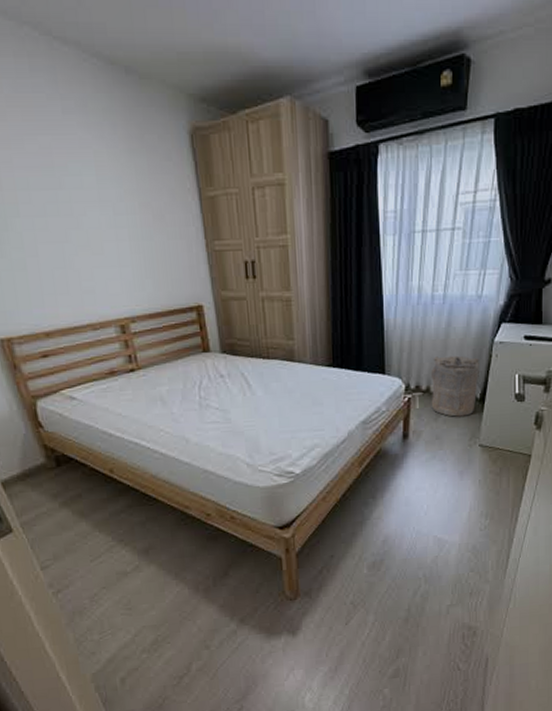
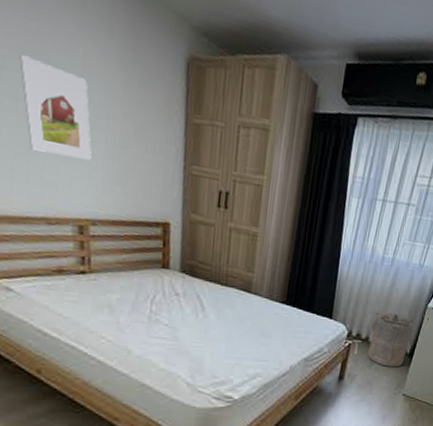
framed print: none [40,172,119,261] -> present [19,54,92,161]

